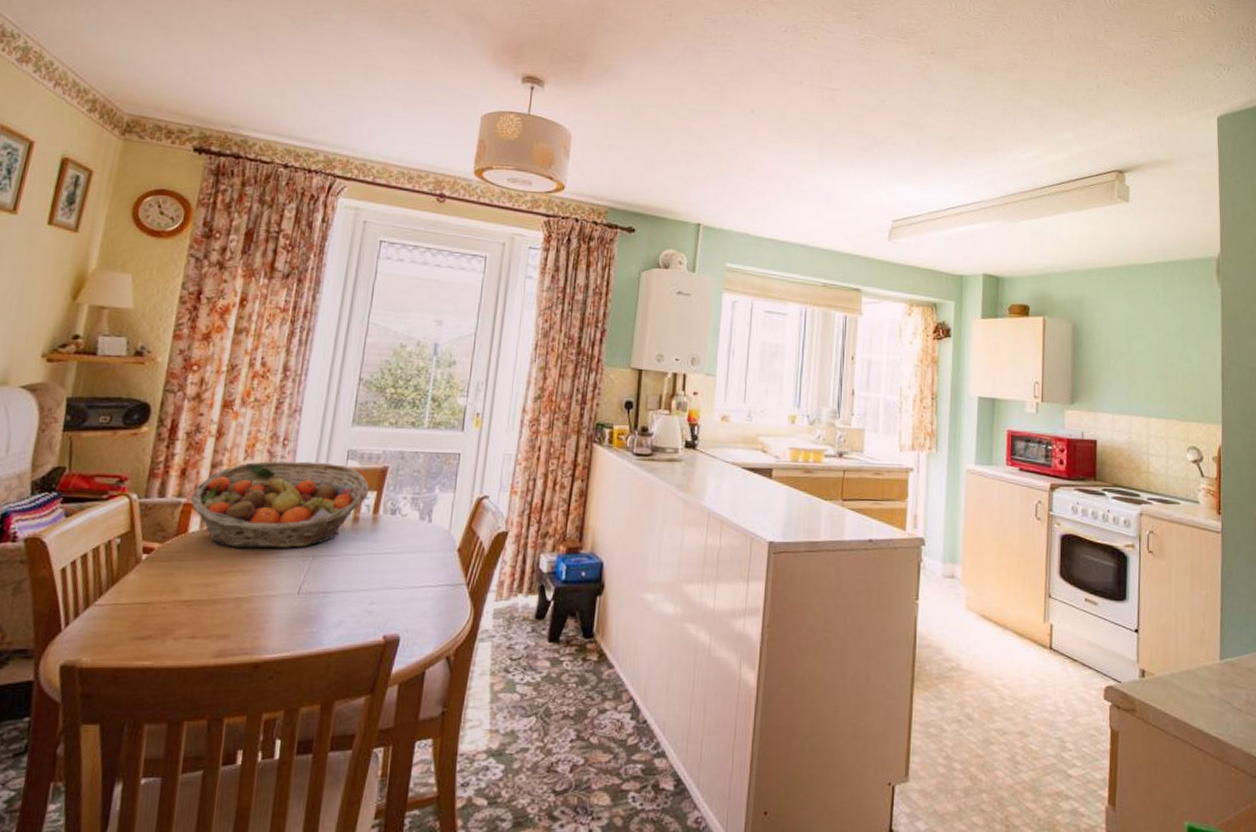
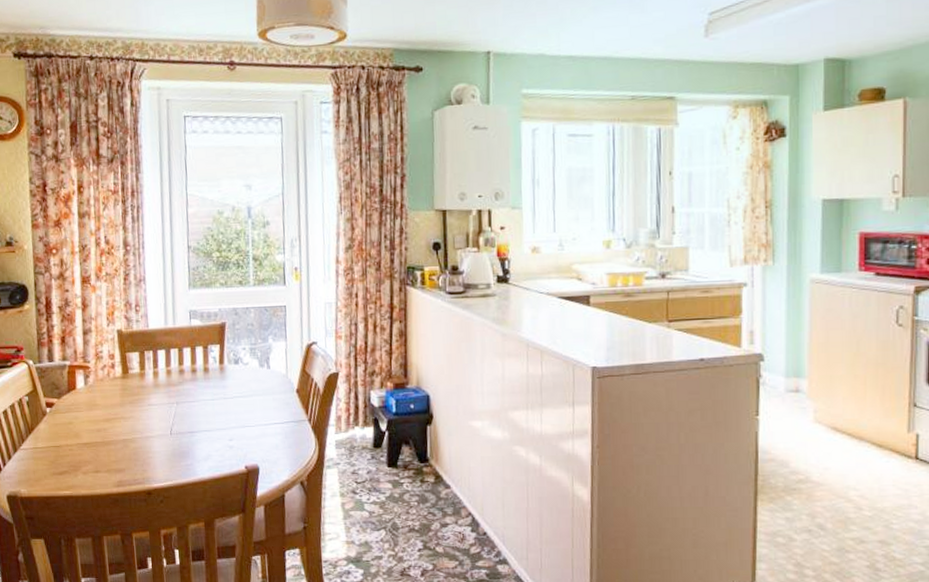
fruit basket: present [189,461,369,549] -> none [72,323,213,399]

